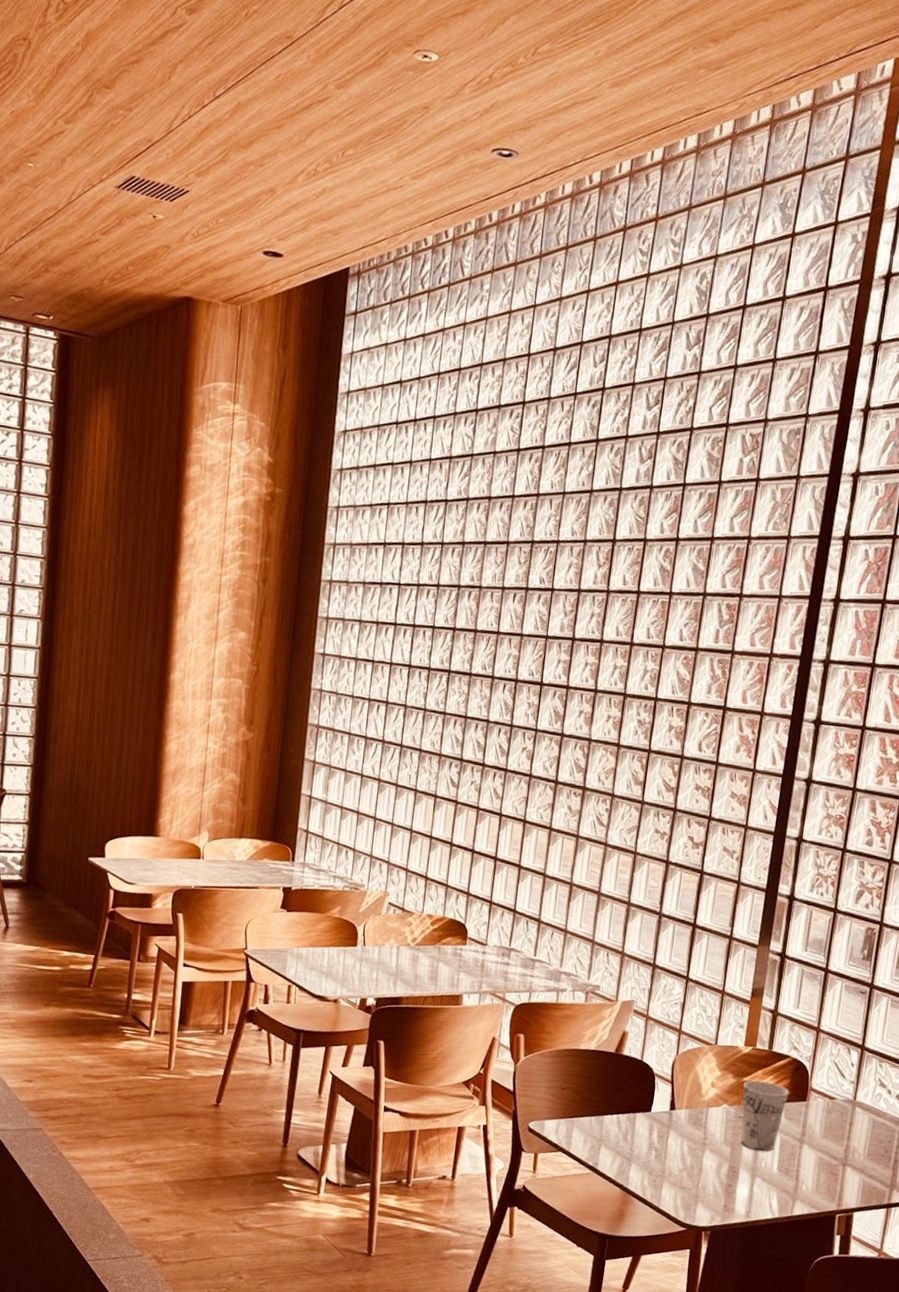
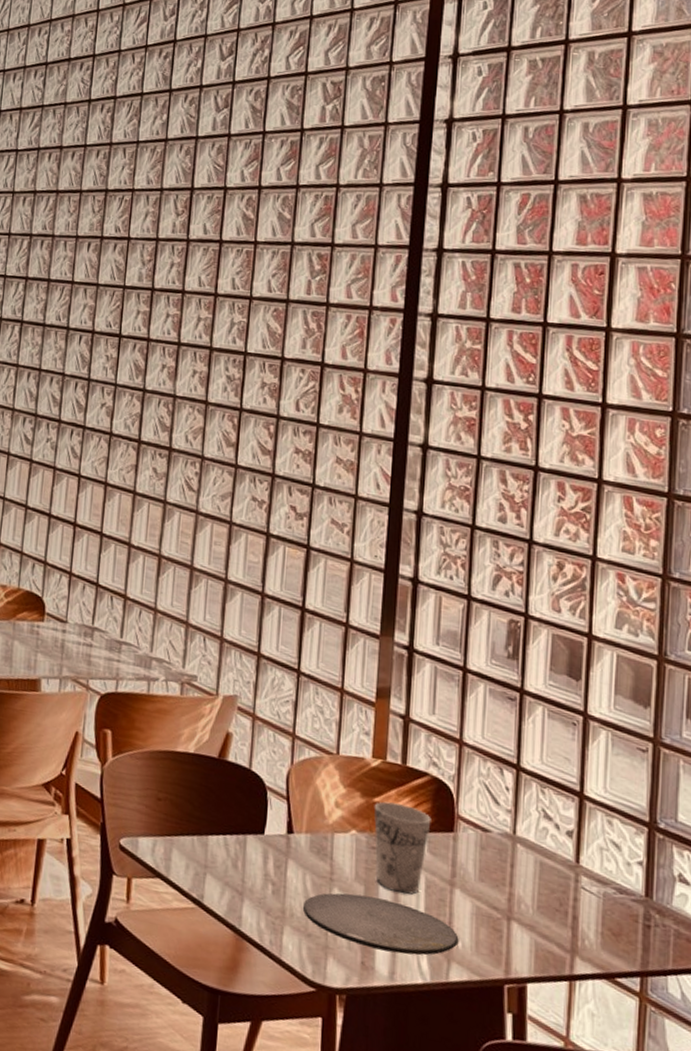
plate: none [679,1154,804,1197] -> present [302,893,459,956]

